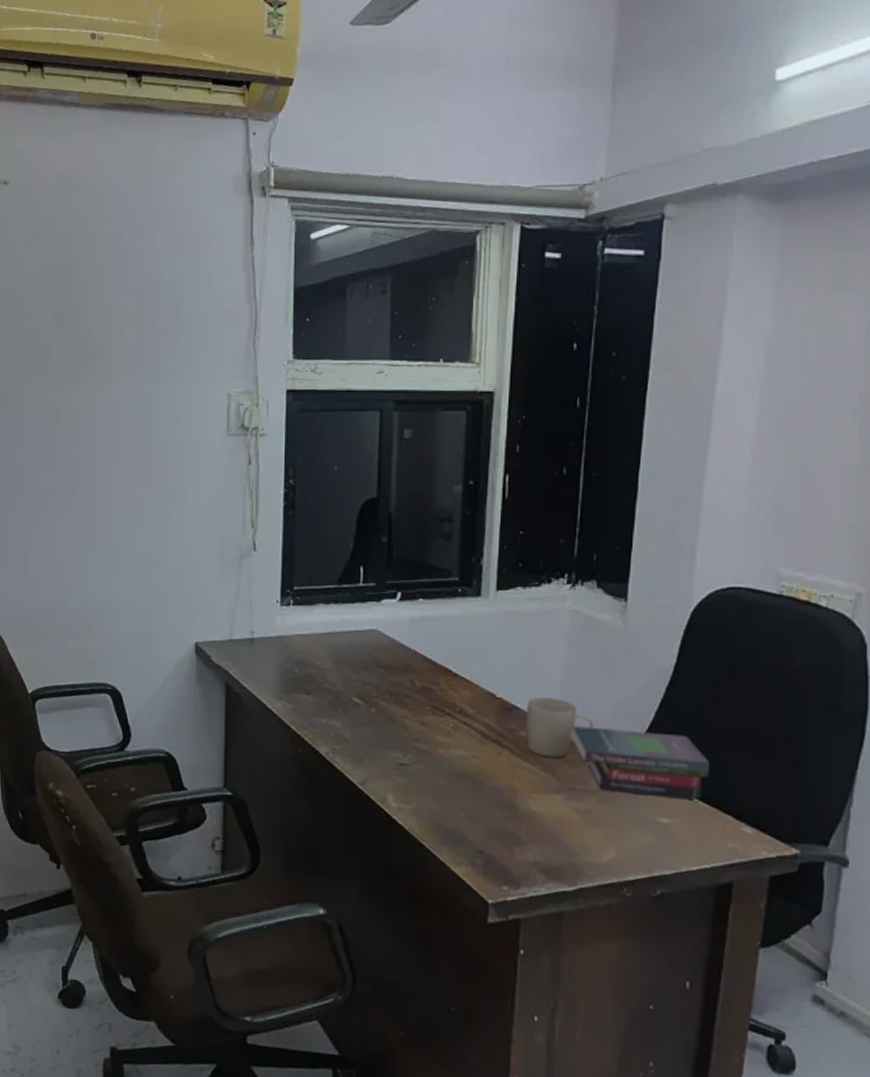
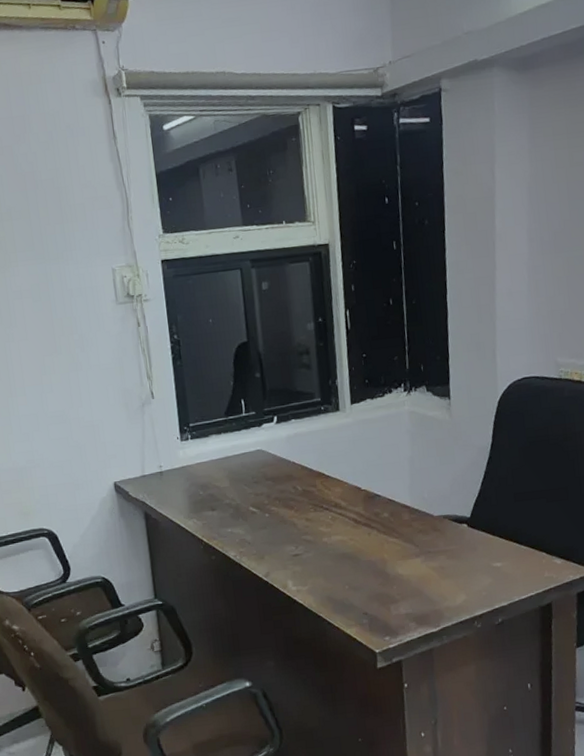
mug: present [526,696,594,758] -> none [385,483,438,531]
books: present [571,725,709,801] -> none [421,496,526,549]

